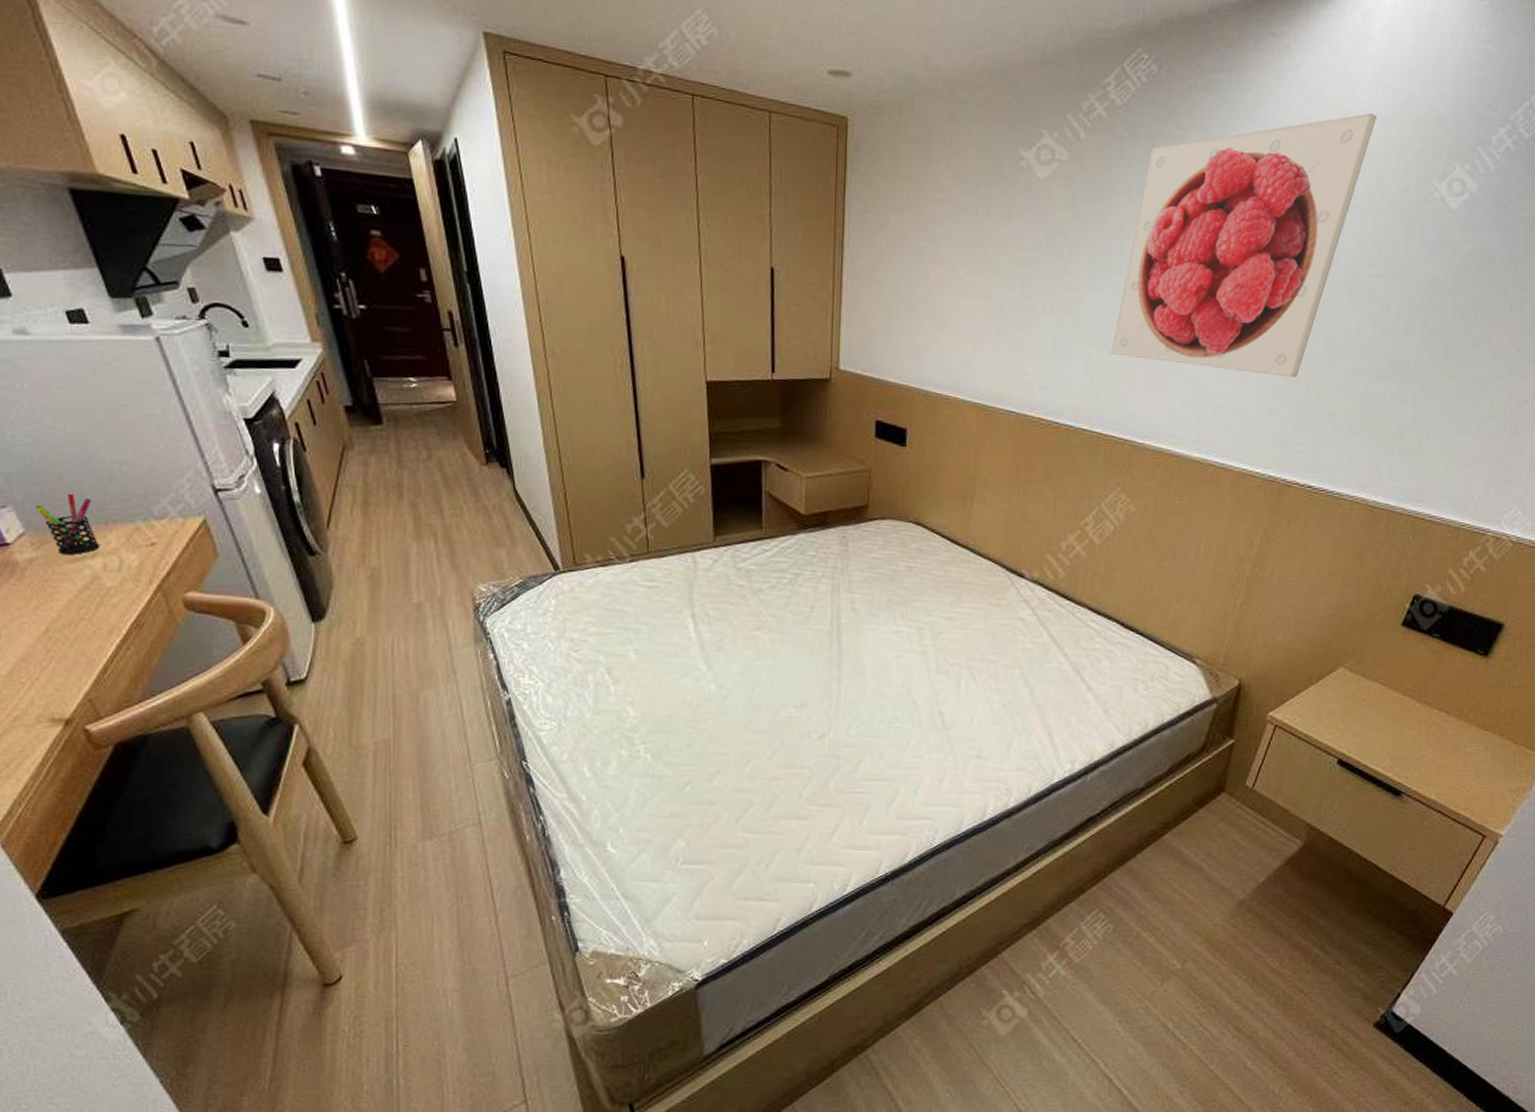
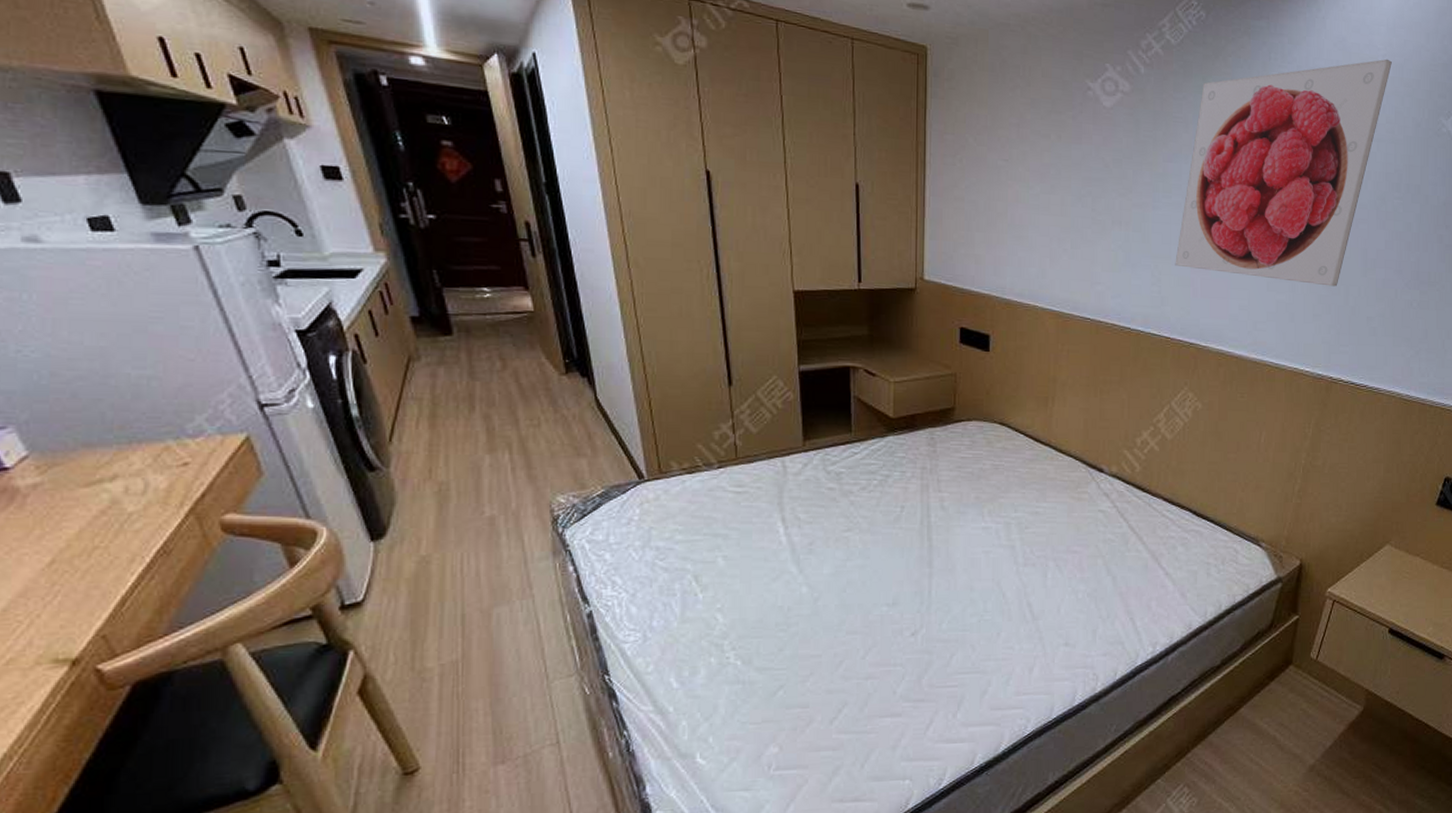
pen holder: present [35,493,100,554] -> none [42,411,121,477]

